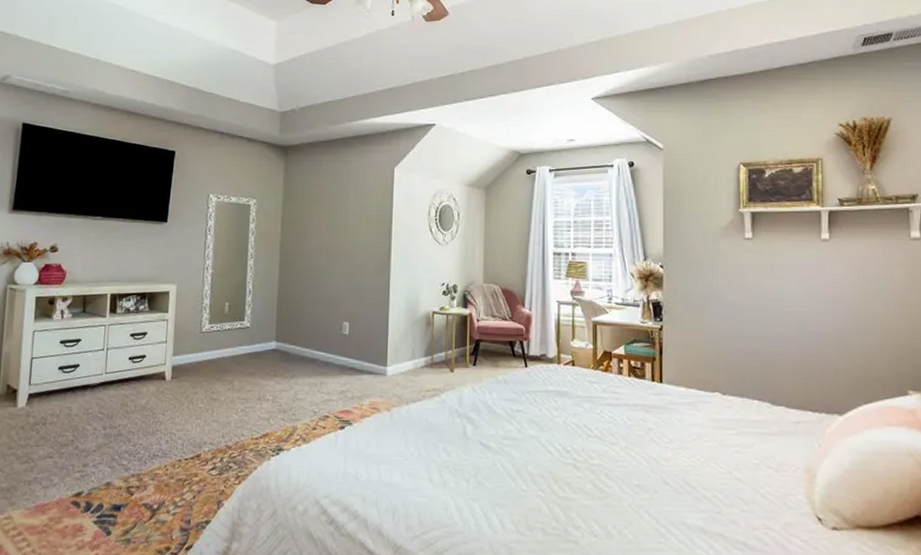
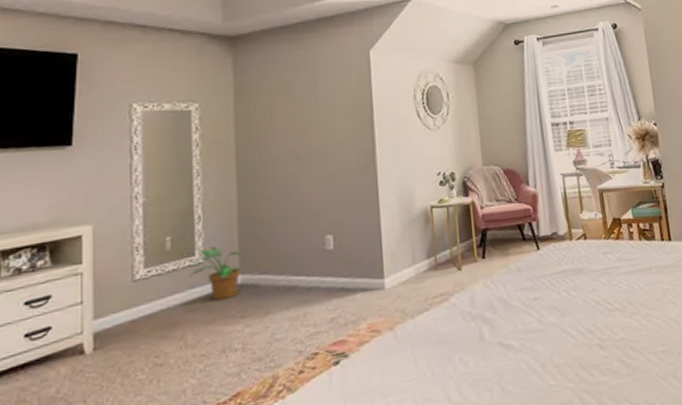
potted plant: none [239,316,280,359] -> present [189,246,244,301]

